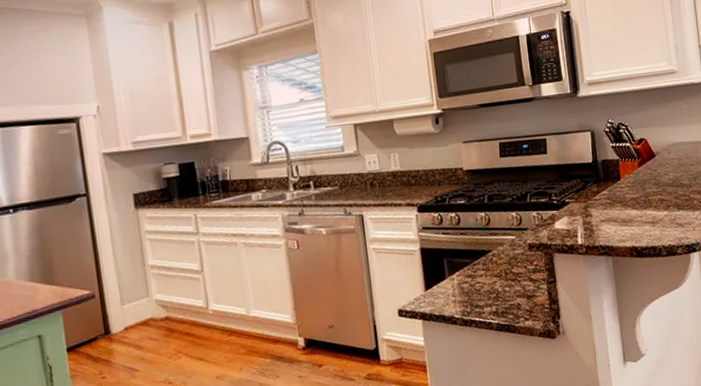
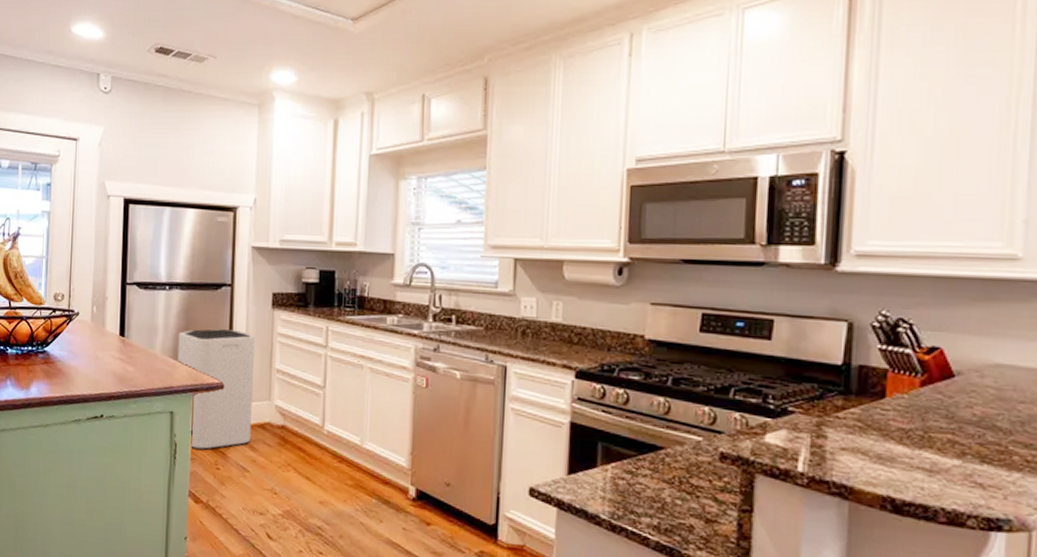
trash can: none [33,237,135,366] -> present [177,329,255,450]

